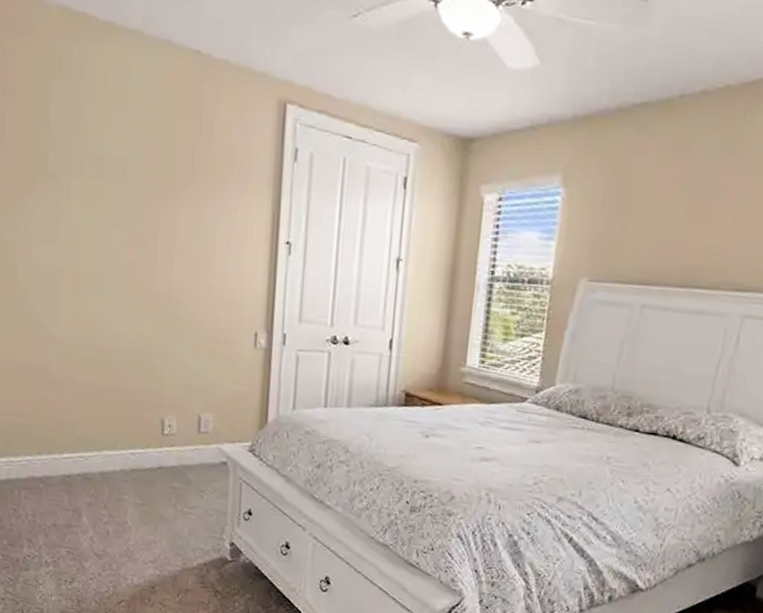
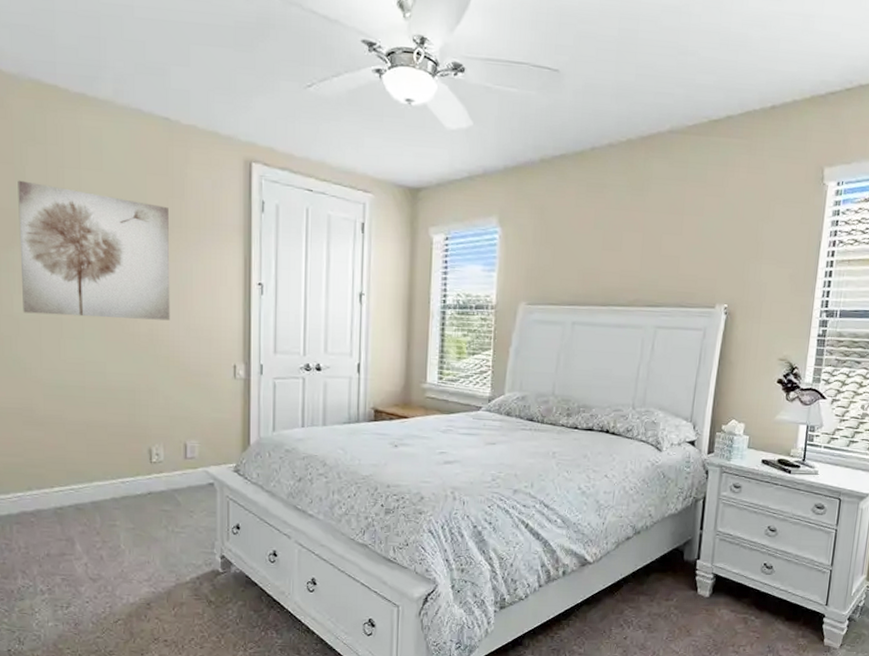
wall art: none [40,117,195,279] -> present [18,180,170,321]

